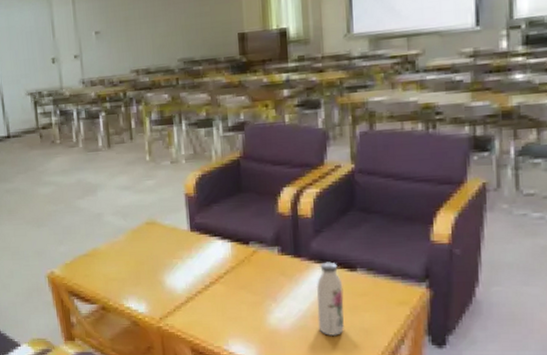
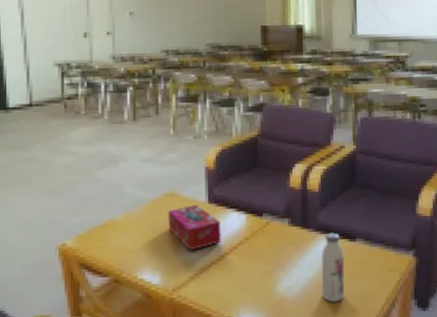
tissue box: none [149,233,207,280] -> present [168,205,222,251]

